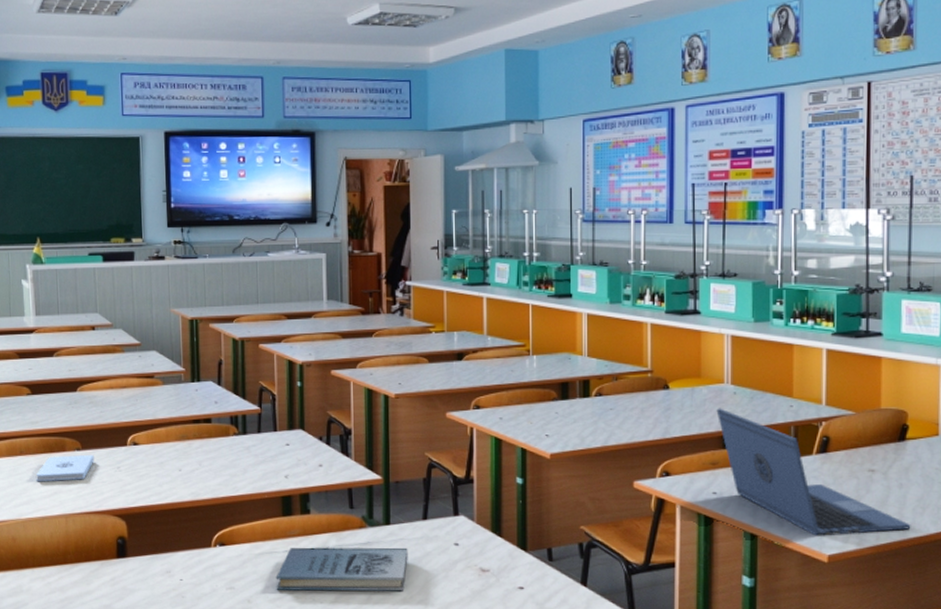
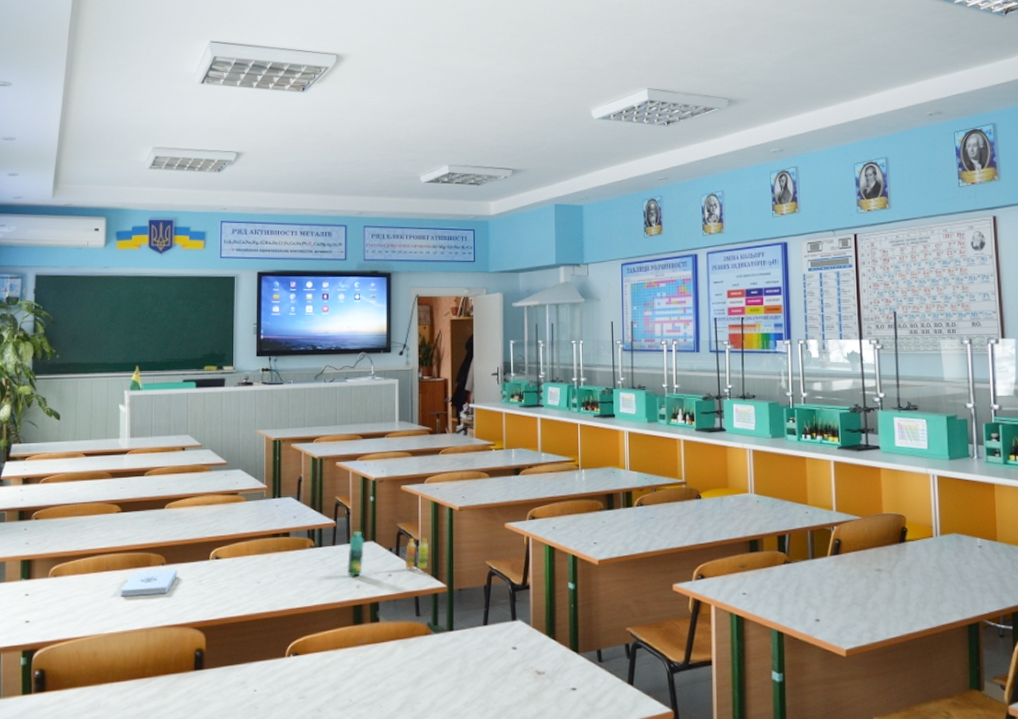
beverage bottle: none [273,418,363,466] -> present [346,530,429,576]
book: present [276,547,408,591] -> none [345,652,470,698]
laptop: present [716,408,911,536] -> none [743,515,916,632]

